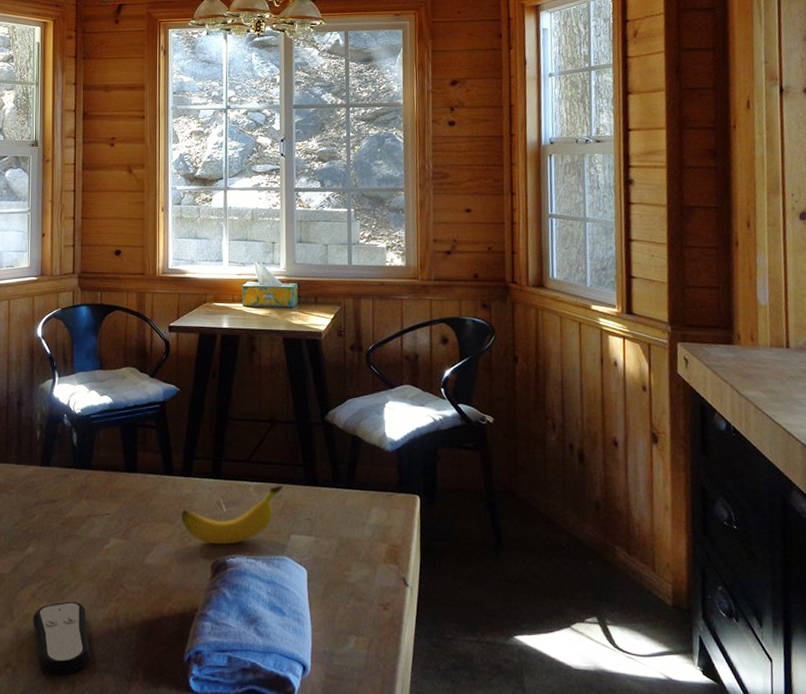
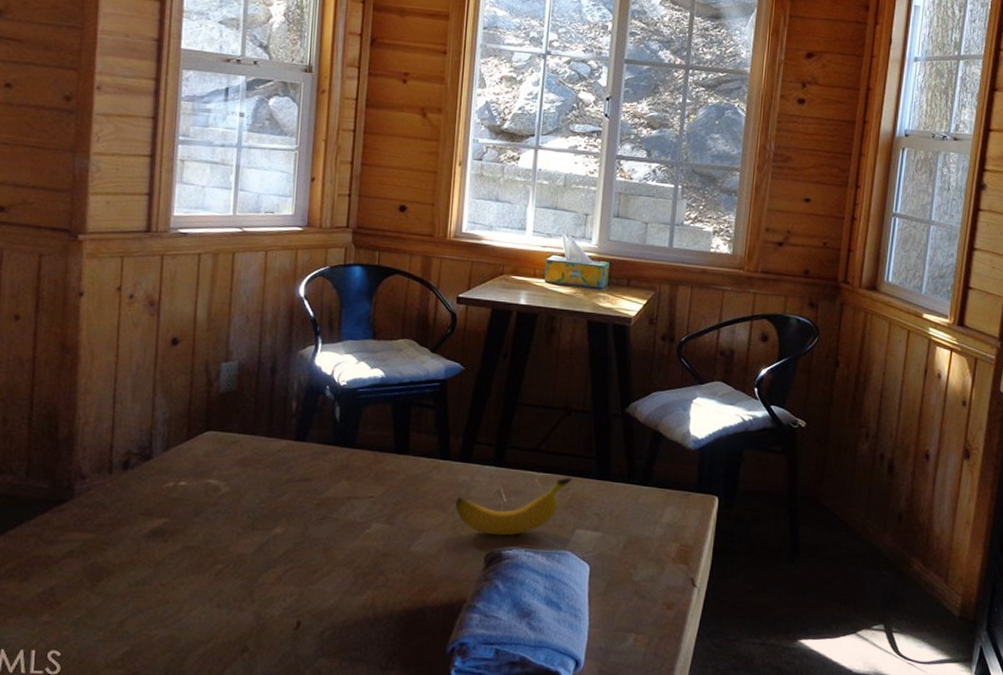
remote control: present [33,601,91,677] -> none [276,586,342,664]

